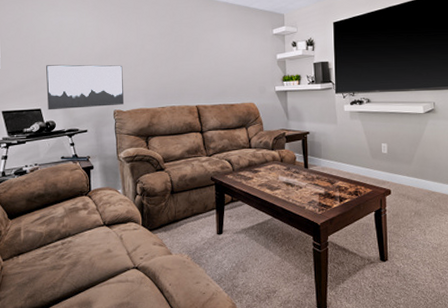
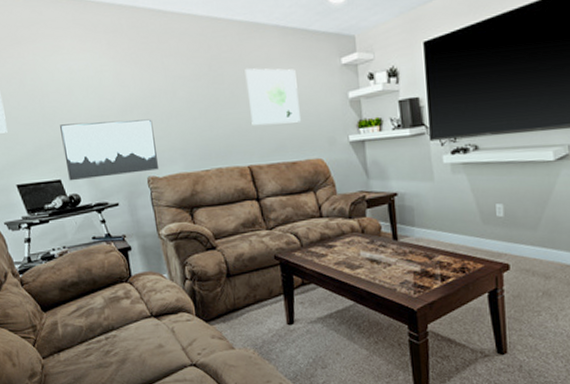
wall art: none [200,32,239,75] -> present [245,68,301,126]

